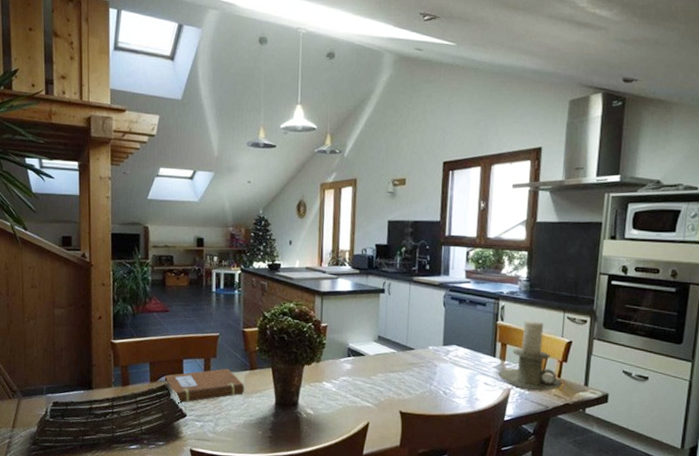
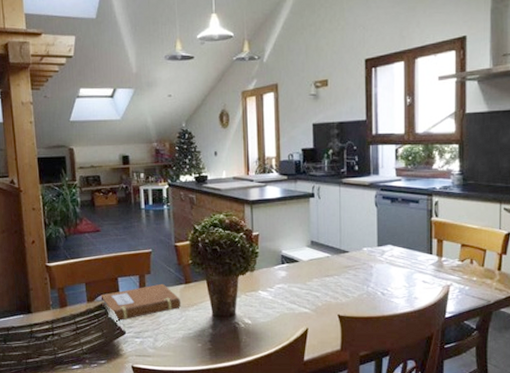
candle holder: present [498,321,563,391] -> none [436,215,504,286]

